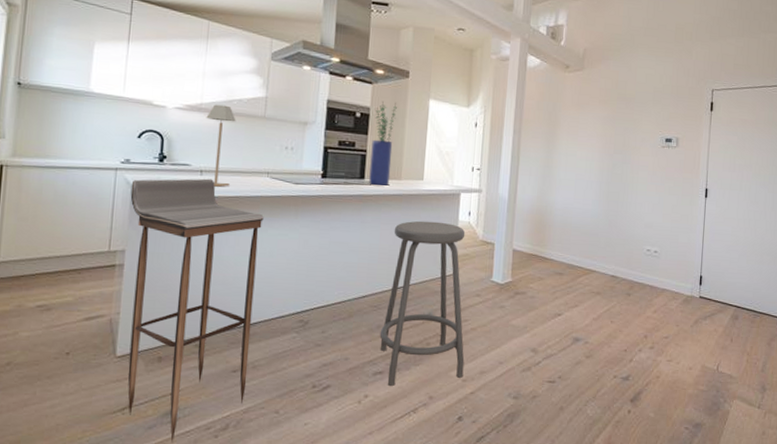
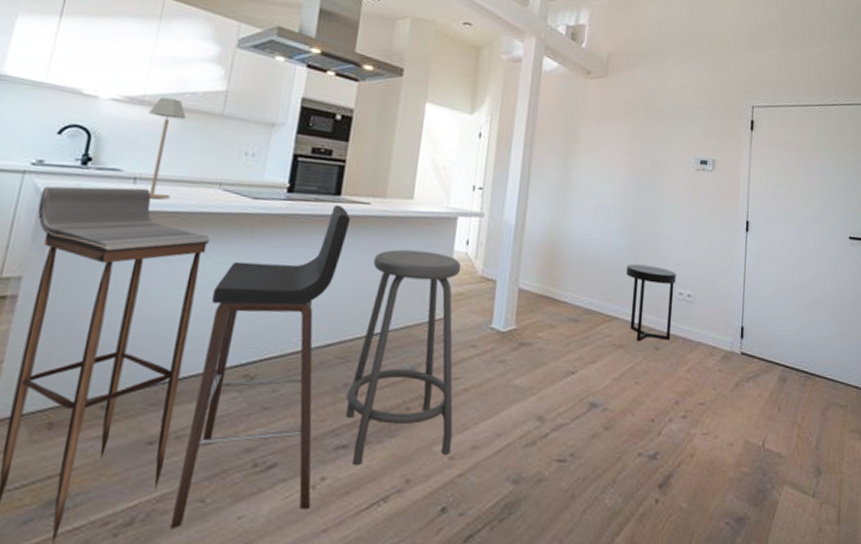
bar stool: none [255,186,374,433] -> present [169,204,351,530]
vase: present [369,101,397,187] -> none [346,102,386,206]
side table: none [602,227,645,290] -> present [626,264,676,342]

